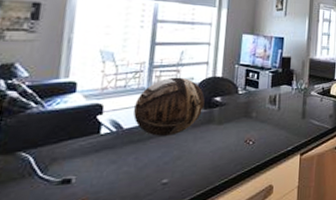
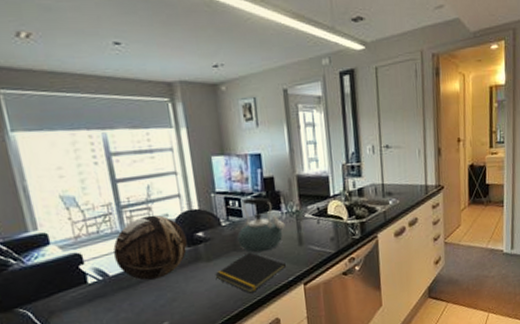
notepad: none [222,120,288,158] -> present [215,252,287,293]
kettle: none [250,72,293,121] -> present [237,197,285,253]

